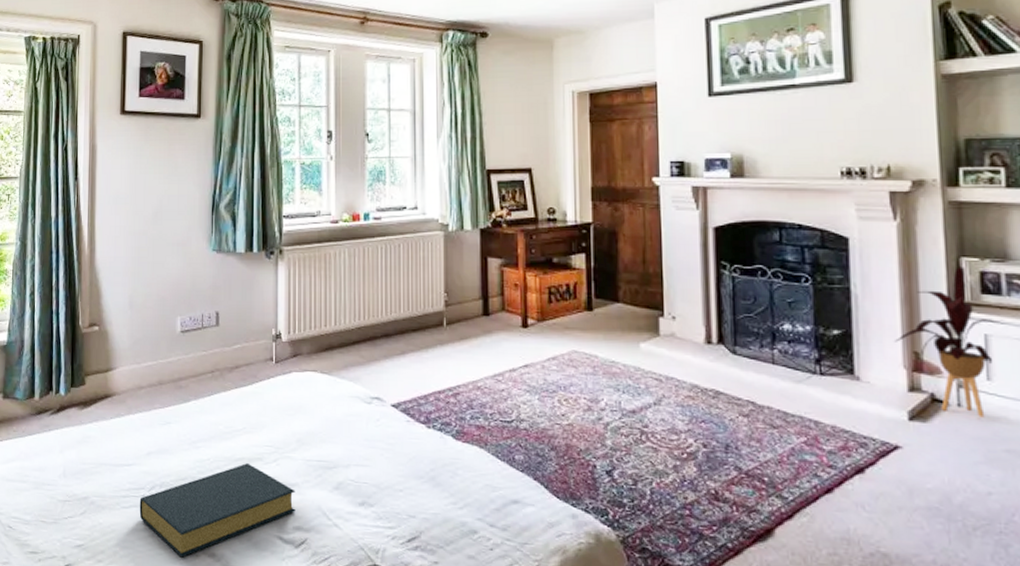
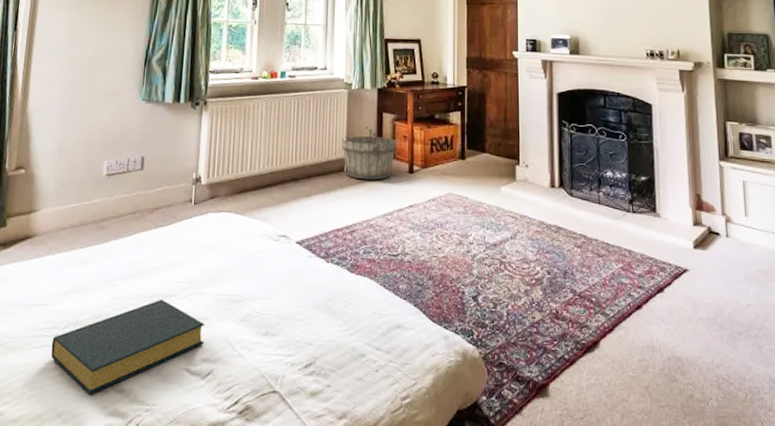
wooden bucket: none [438,274,505,336] -> present [341,127,396,180]
house plant: present [895,266,1001,418] -> none [684,129,753,246]

